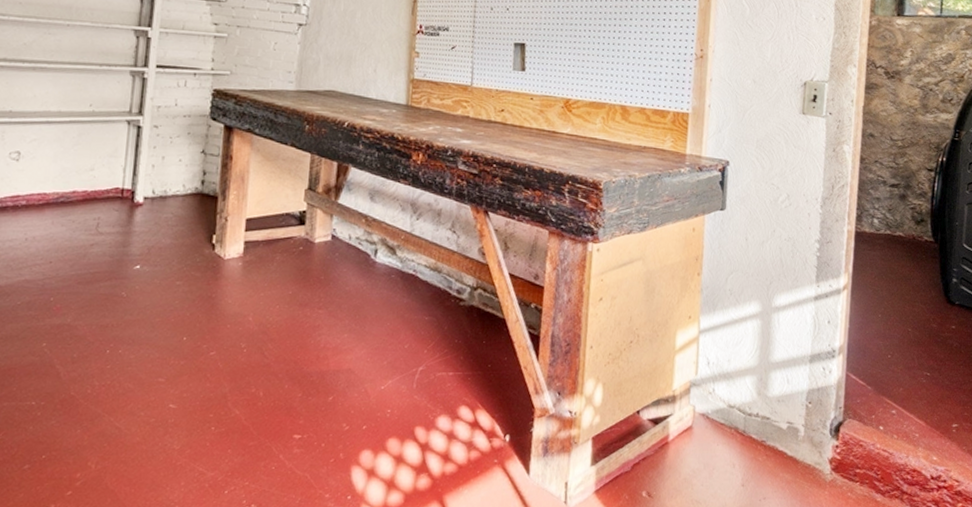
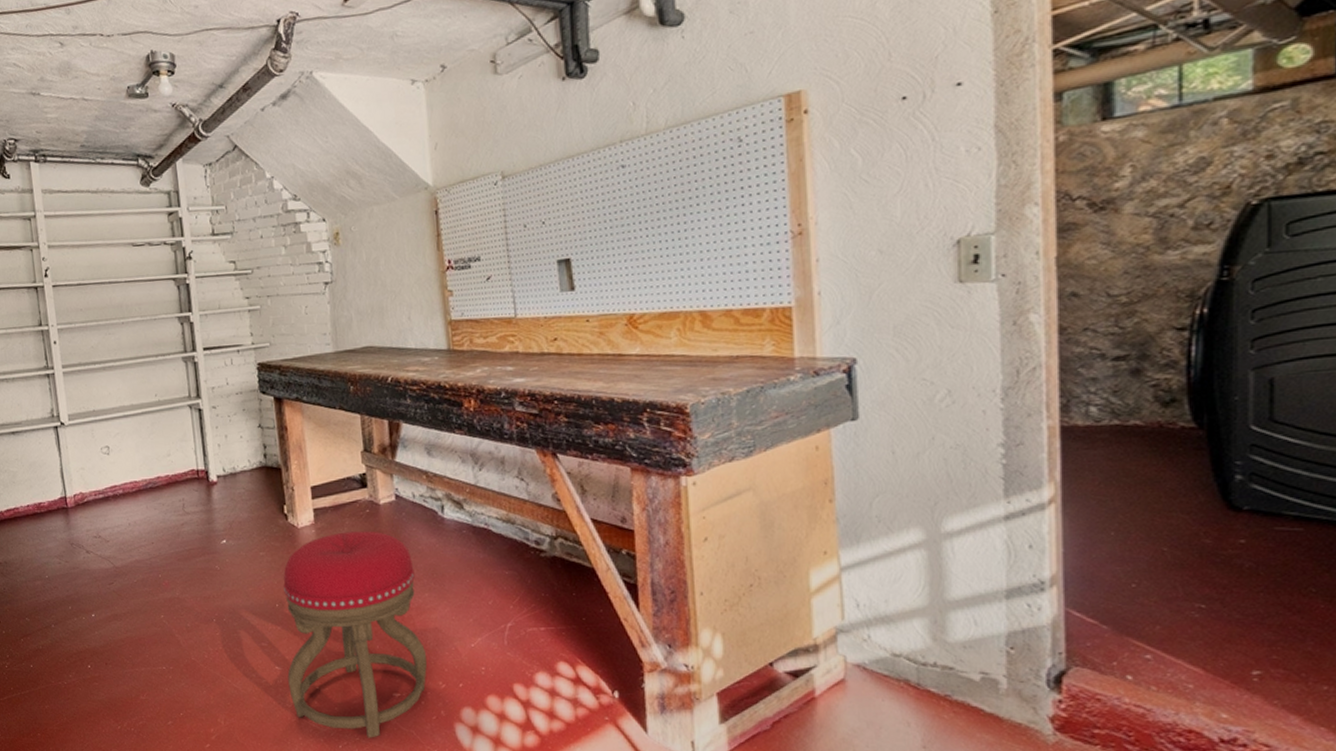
stool: none [180,267,338,483] -> present [283,531,428,738]

